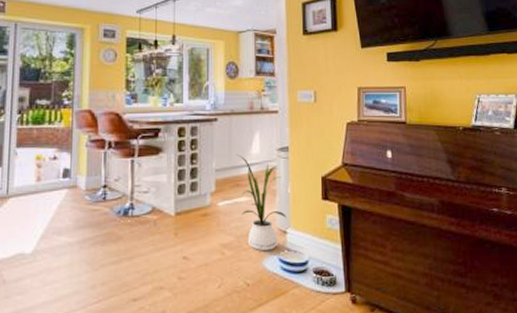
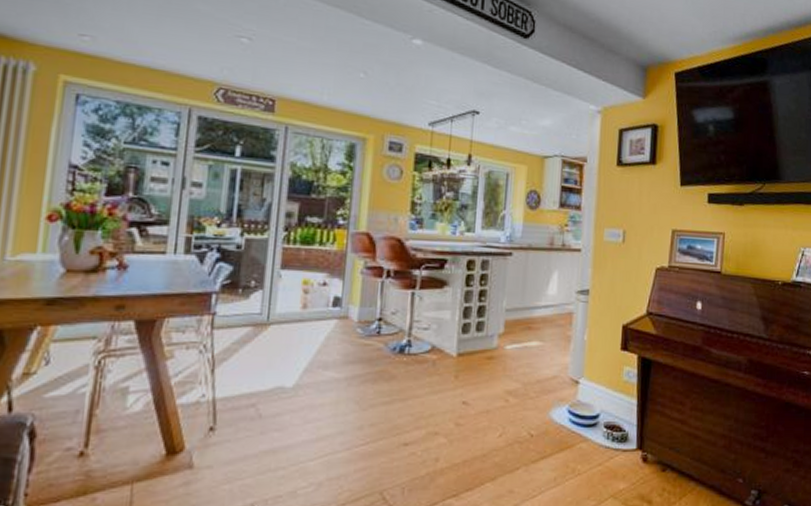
house plant: present [235,154,286,252] -> none [529,294,580,401]

